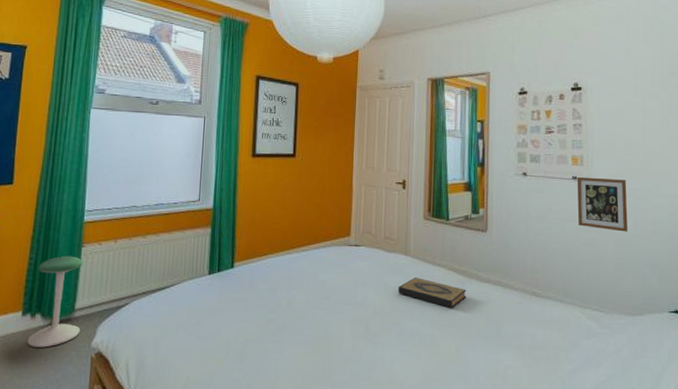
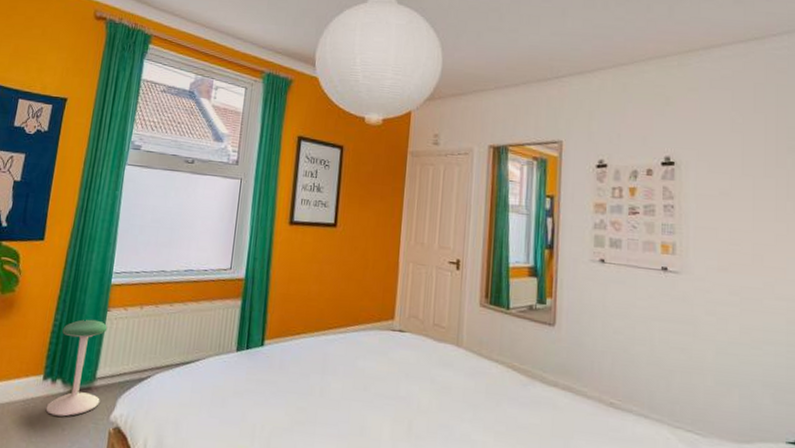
hardback book: present [397,278,467,308] -> none [446,373,529,413]
picture frame: present [577,176,628,232] -> none [667,267,732,339]

